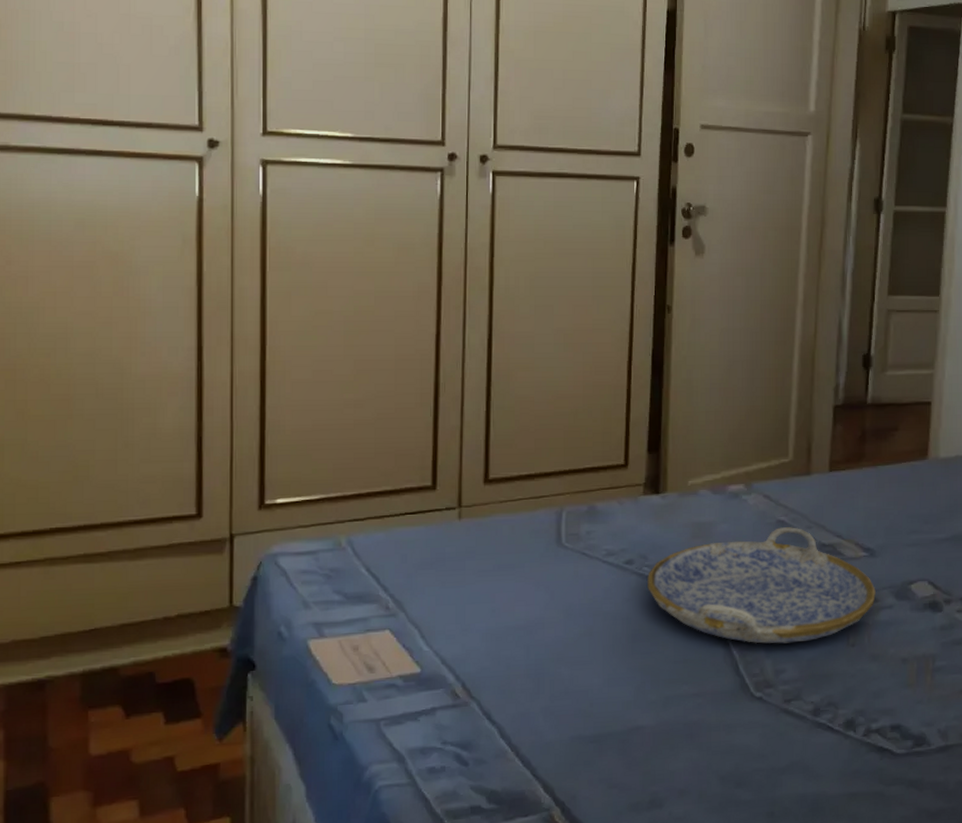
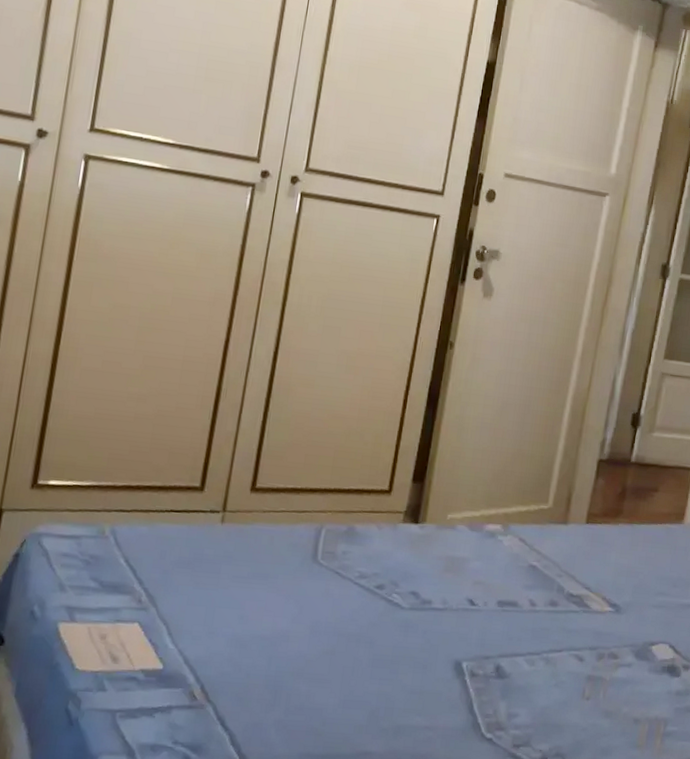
serving tray: present [646,527,876,644] -> none [394,572,617,689]

